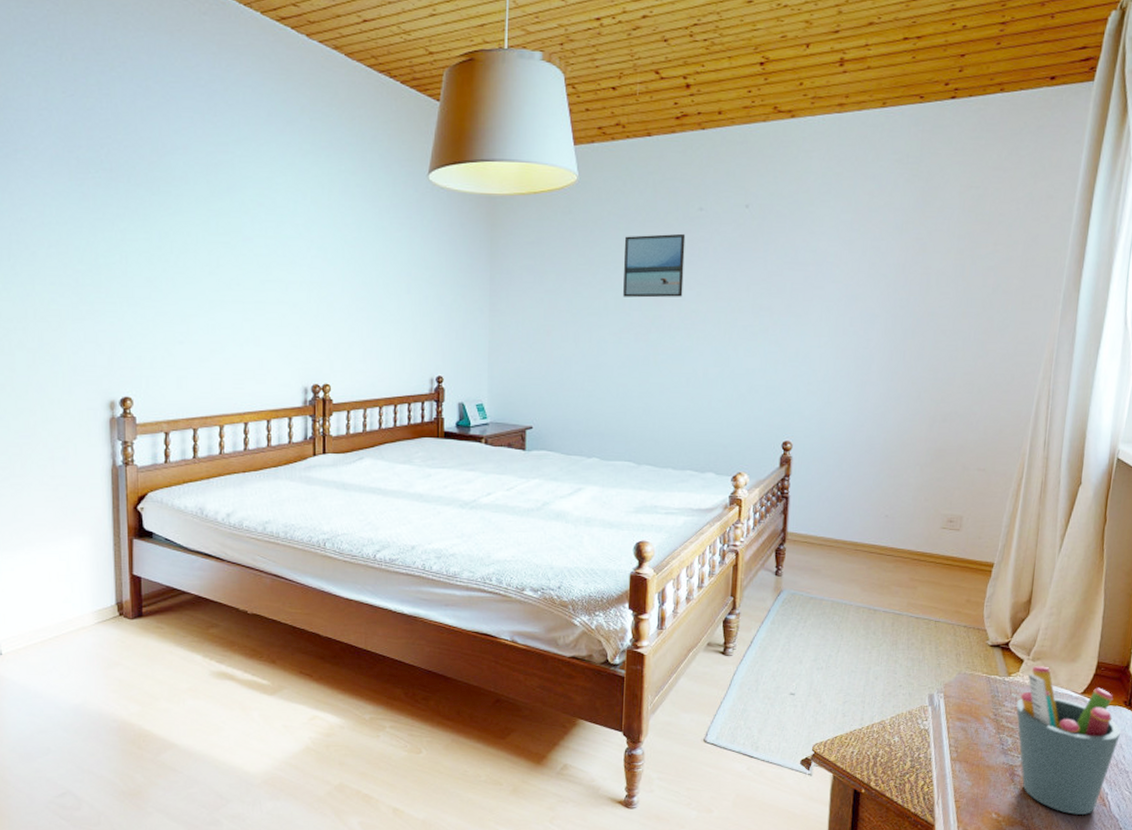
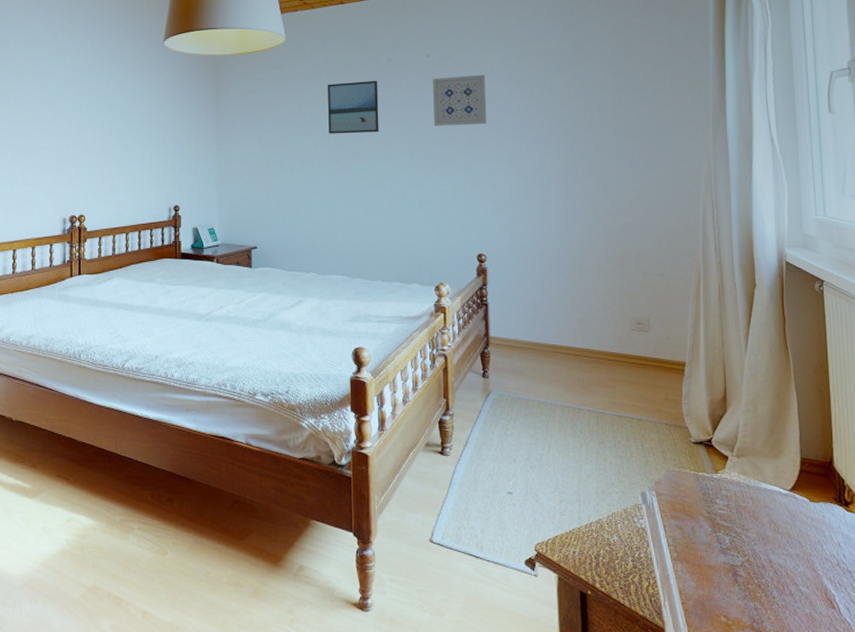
wall art: none [747,231,812,293] -> present [433,74,487,126]
pen holder: present [1016,666,1122,816] -> none [727,463,837,619]

